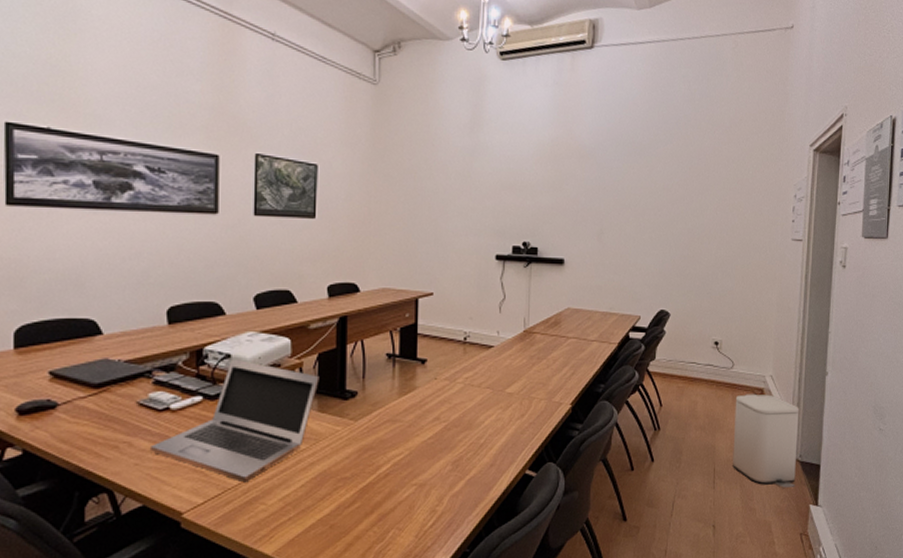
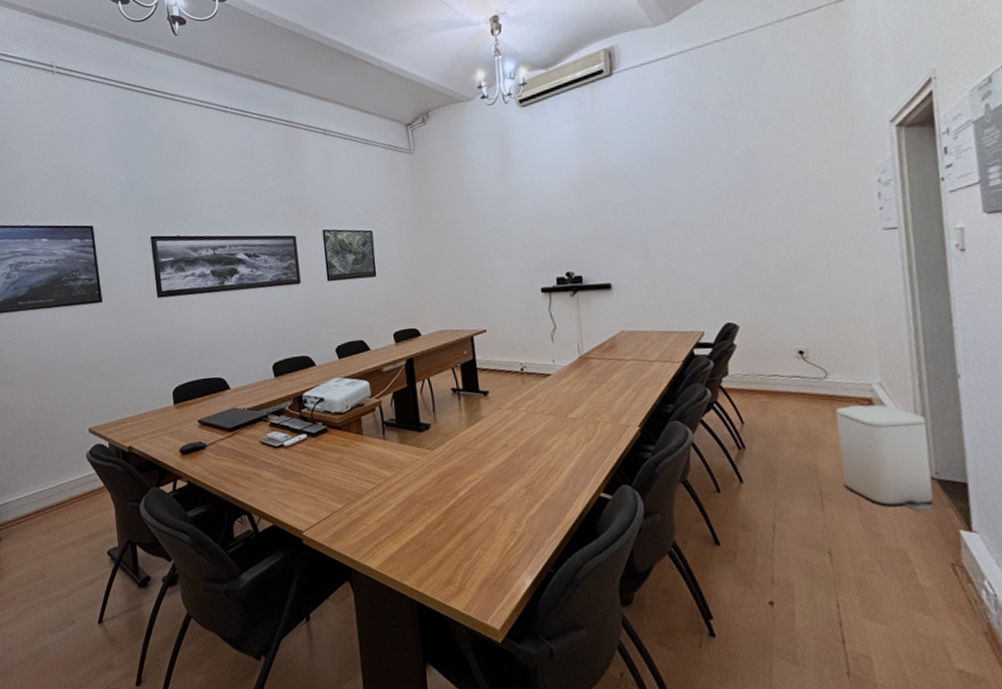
laptop: present [149,359,320,483] -> none [272,401,397,506]

